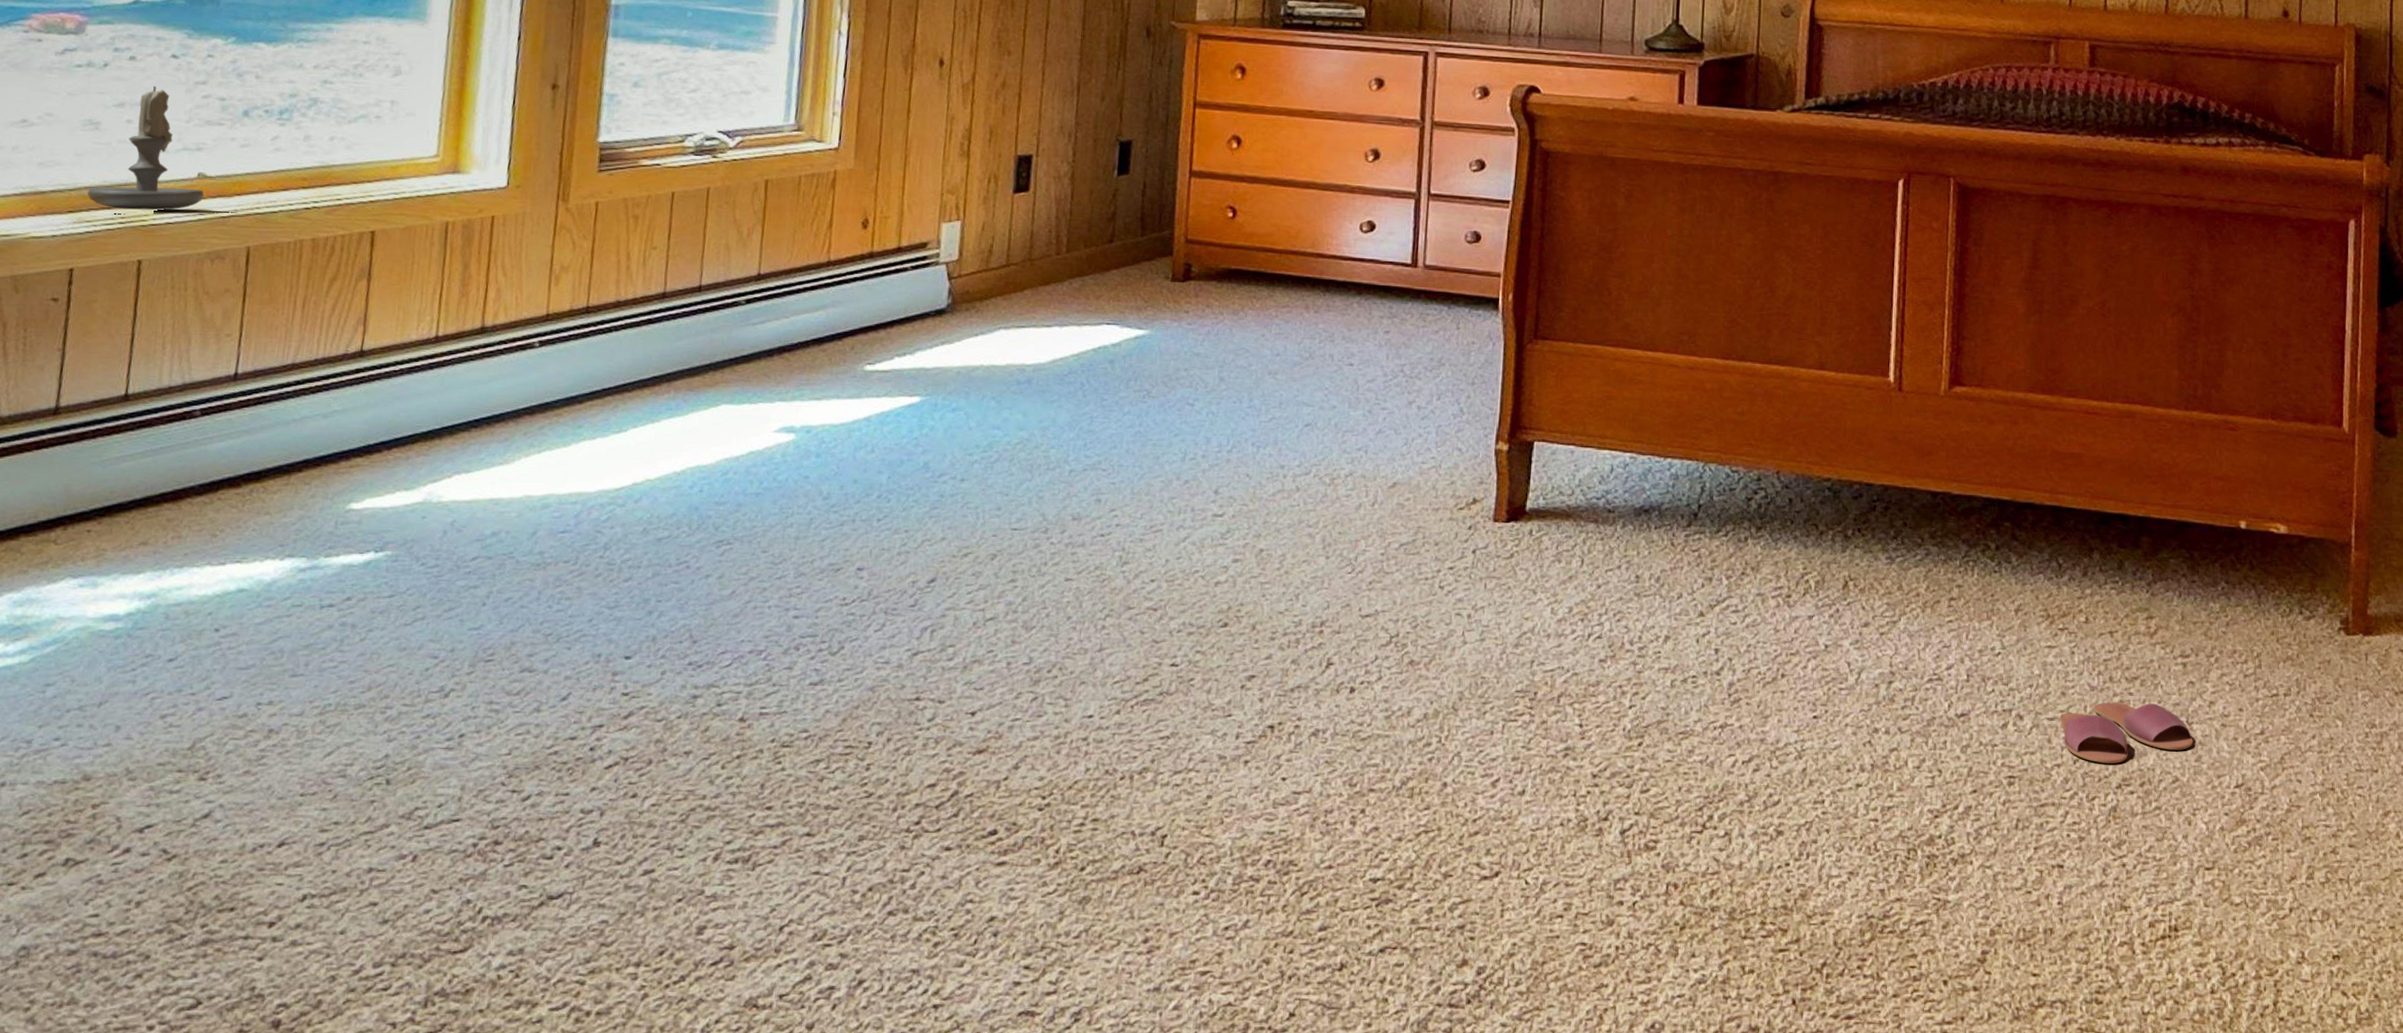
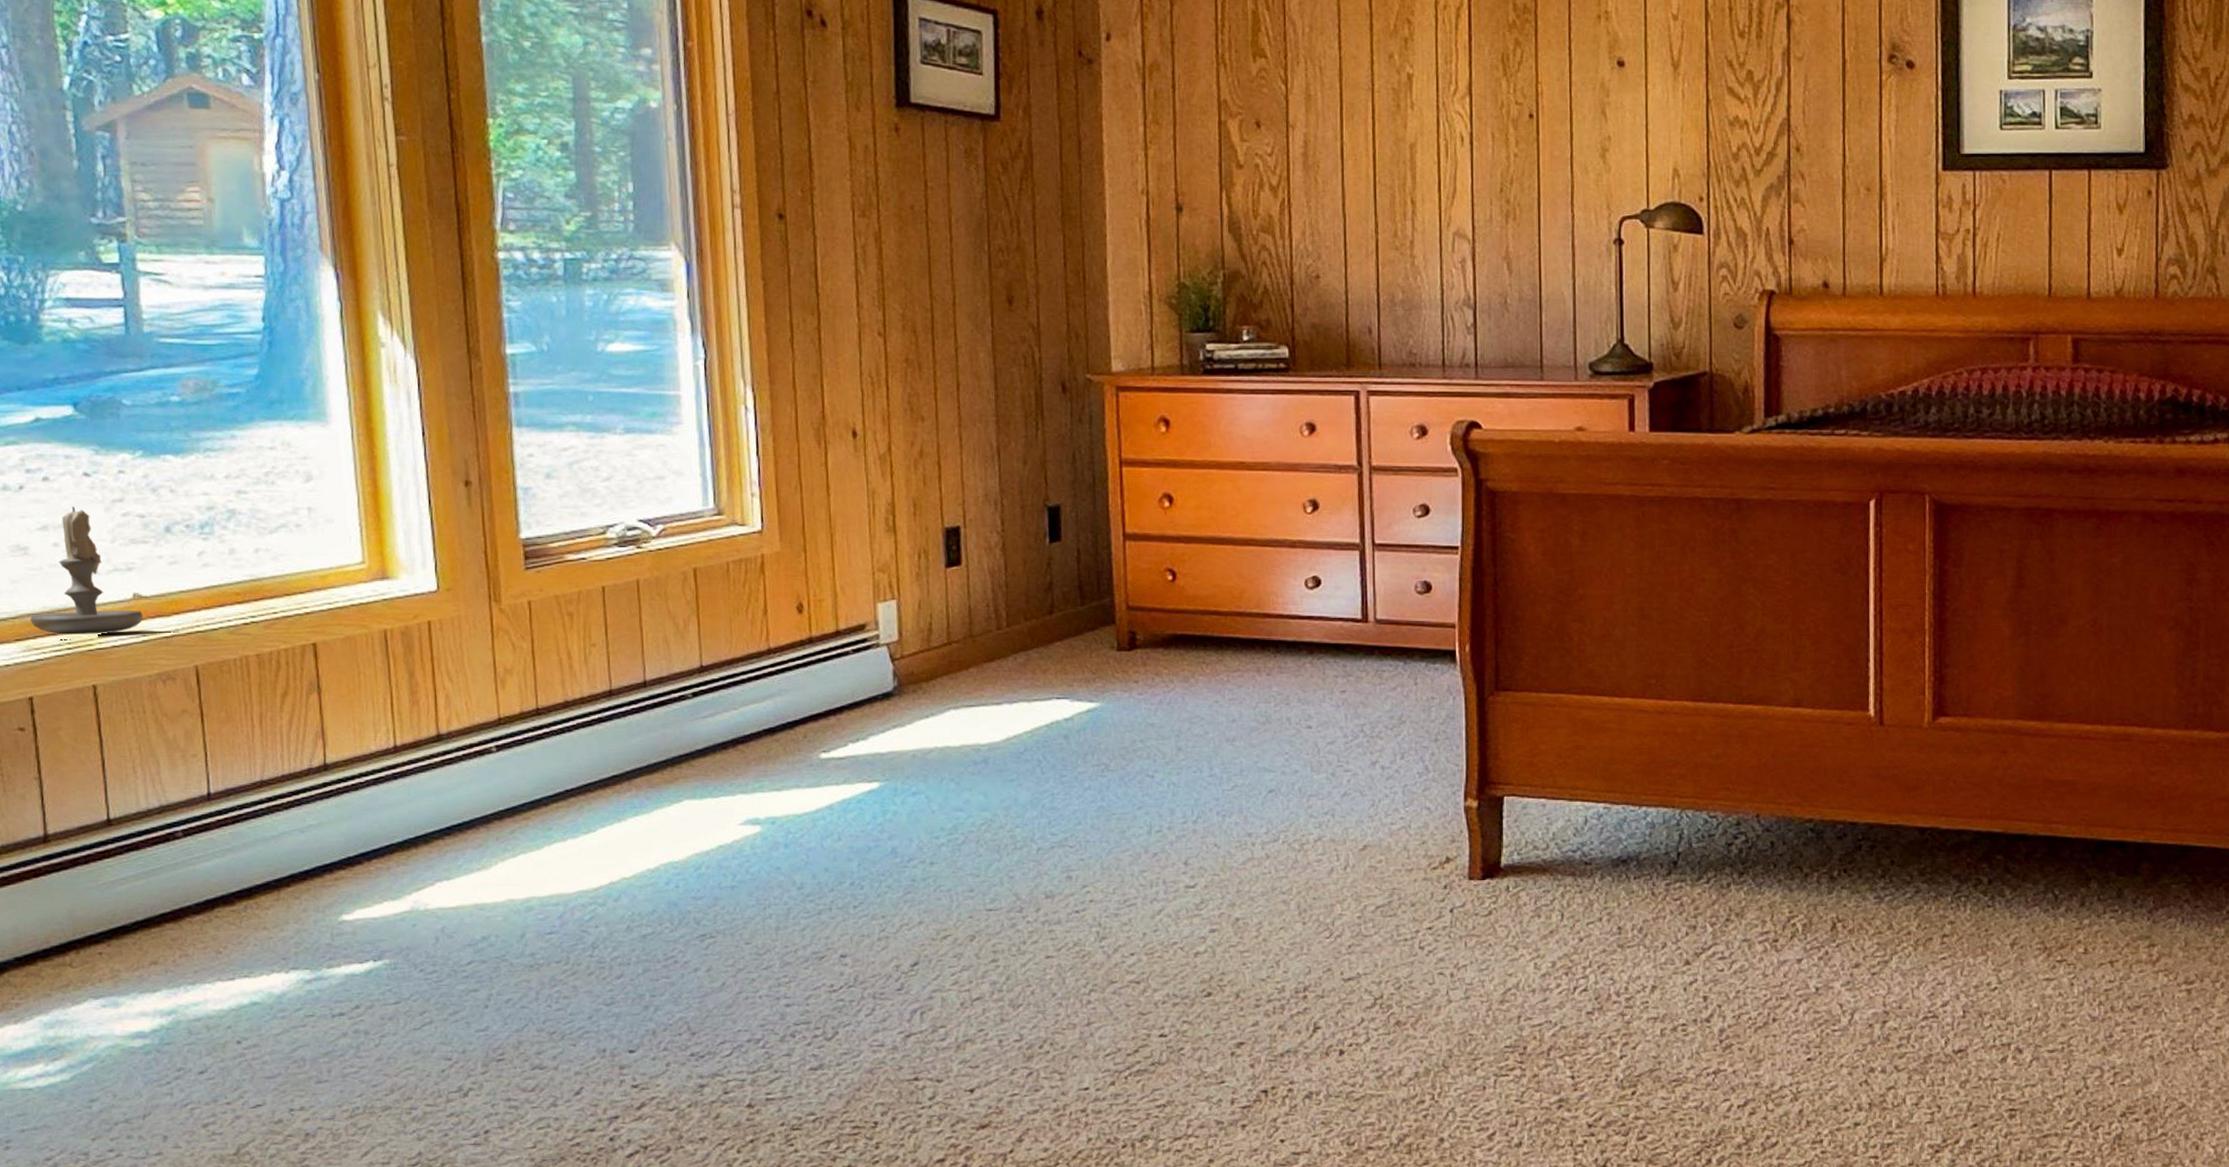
slippers: present [2061,702,2193,763] -> none [2061,1031,2199,1092]

